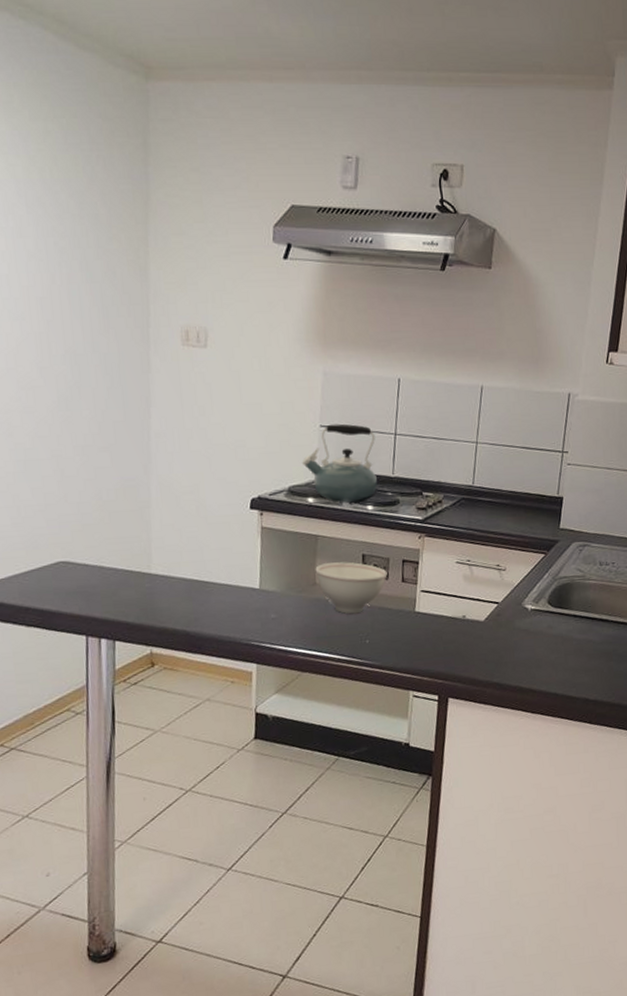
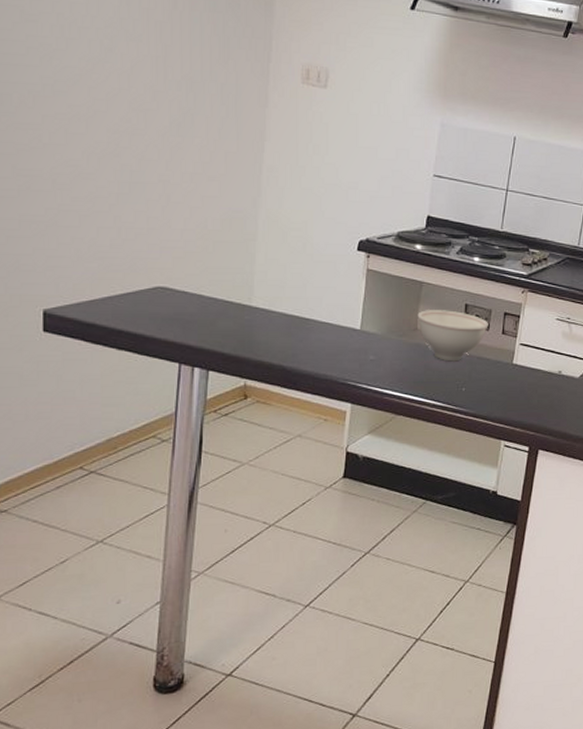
kettle: present [301,423,377,503] -> none [412,174,487,253]

